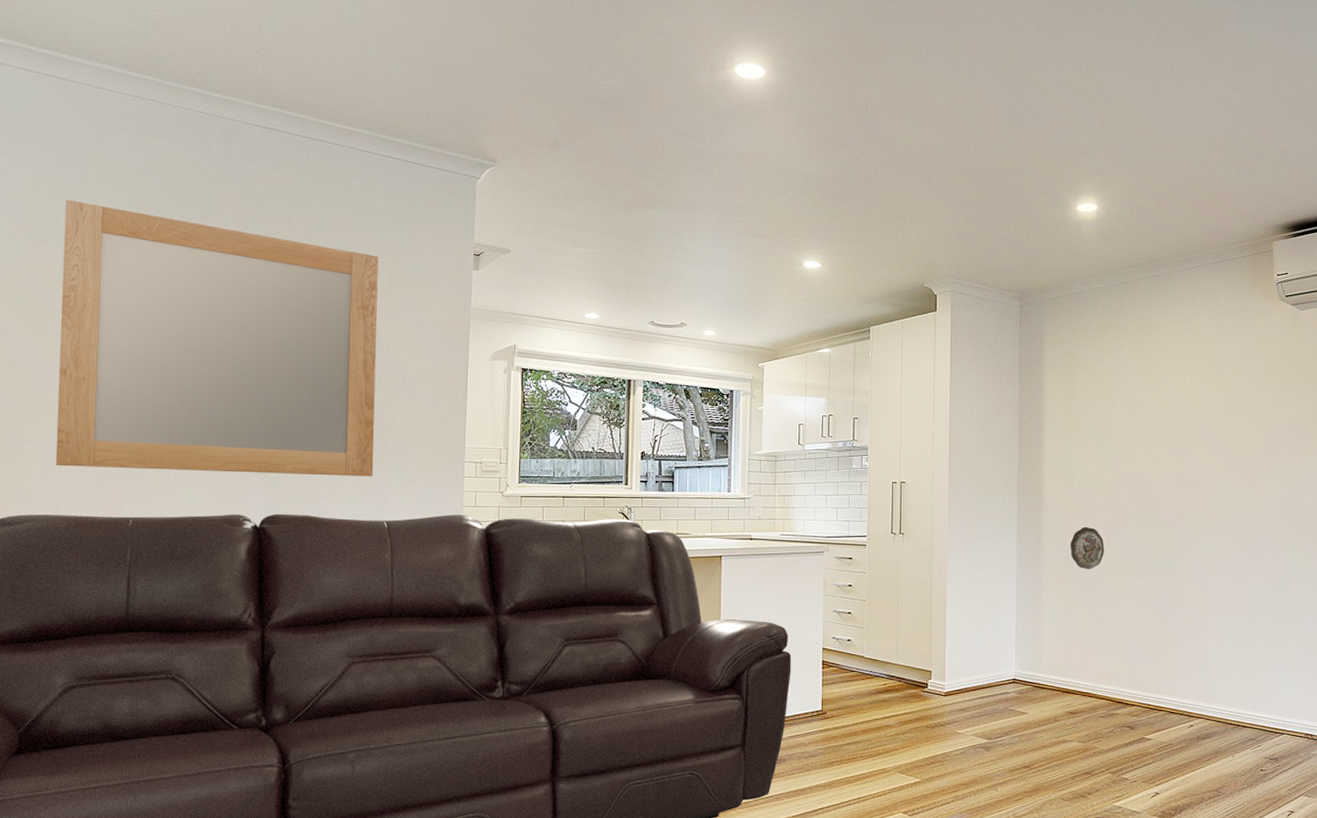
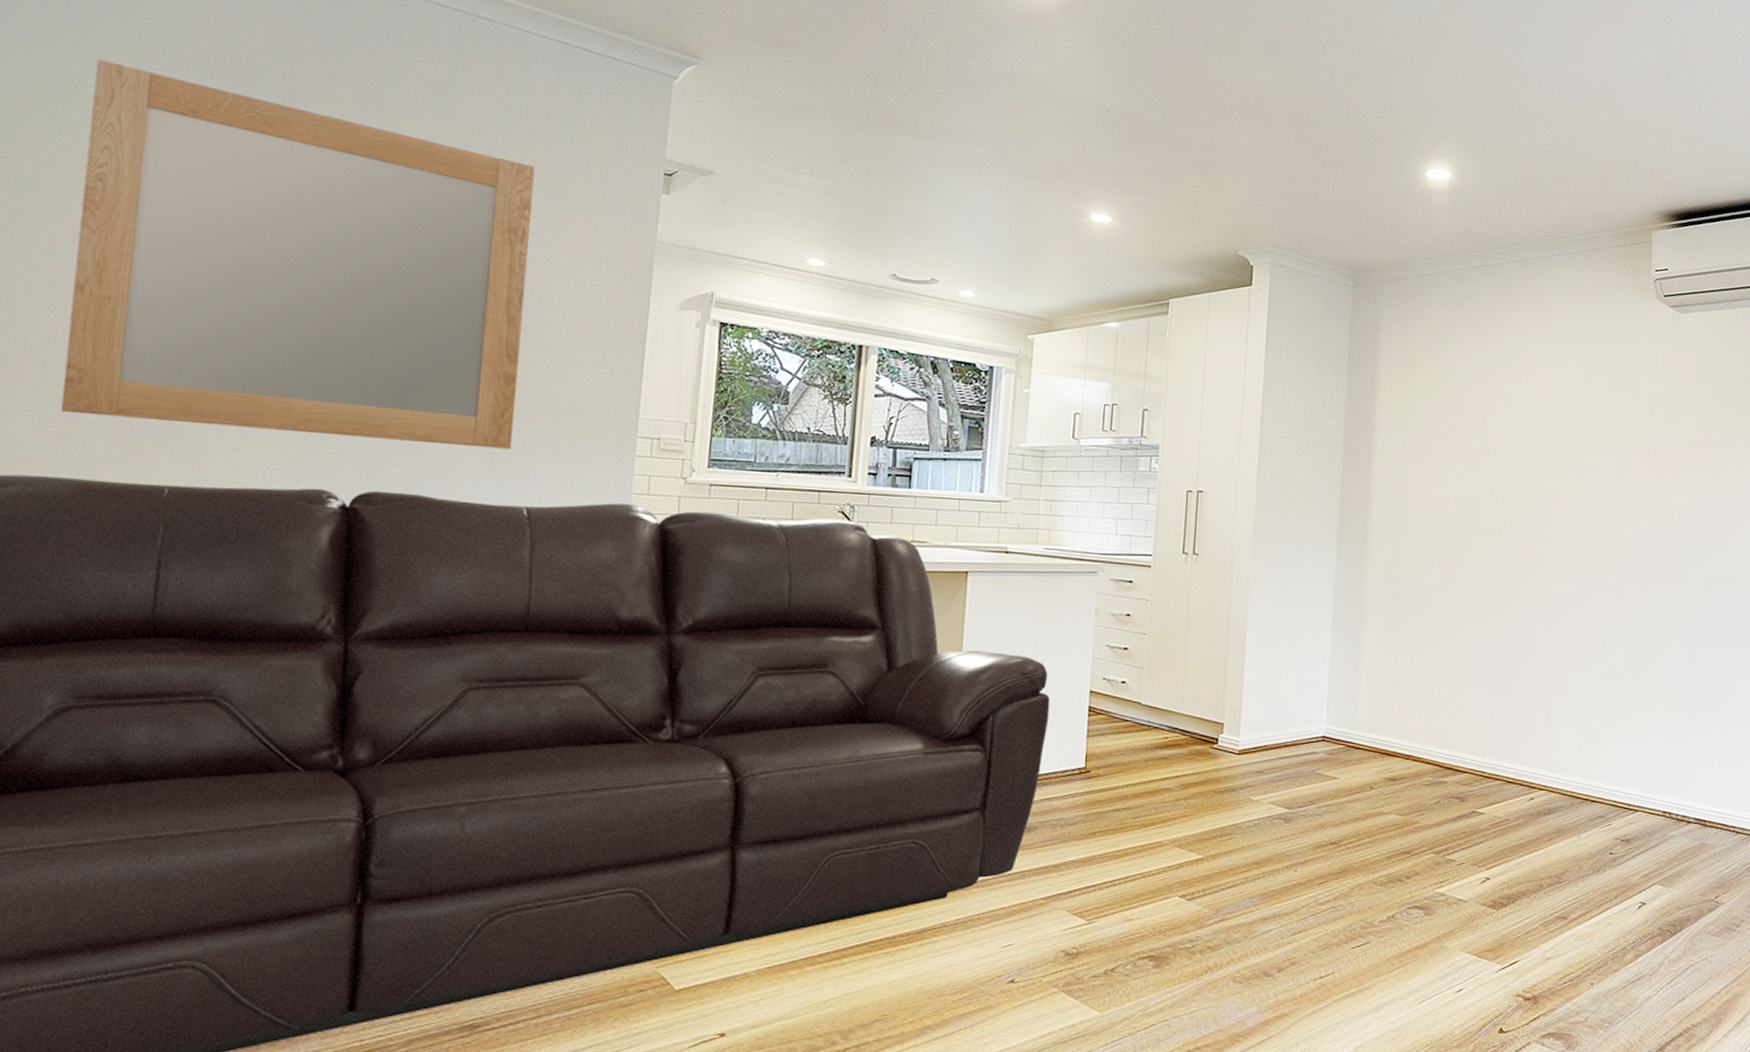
decorative plate: present [1070,526,1105,570] -> none [1399,555,1440,608]

